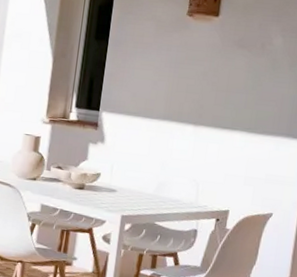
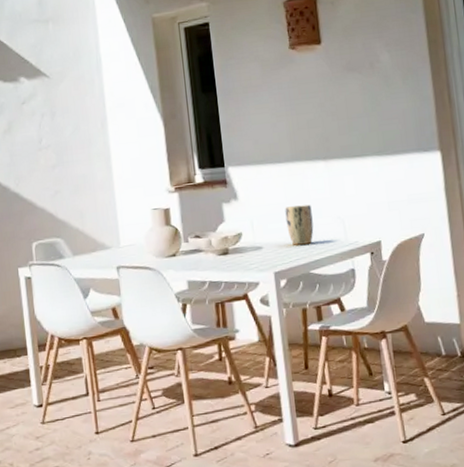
plant pot: none [143,159,171,198] -> present [285,204,314,245]

